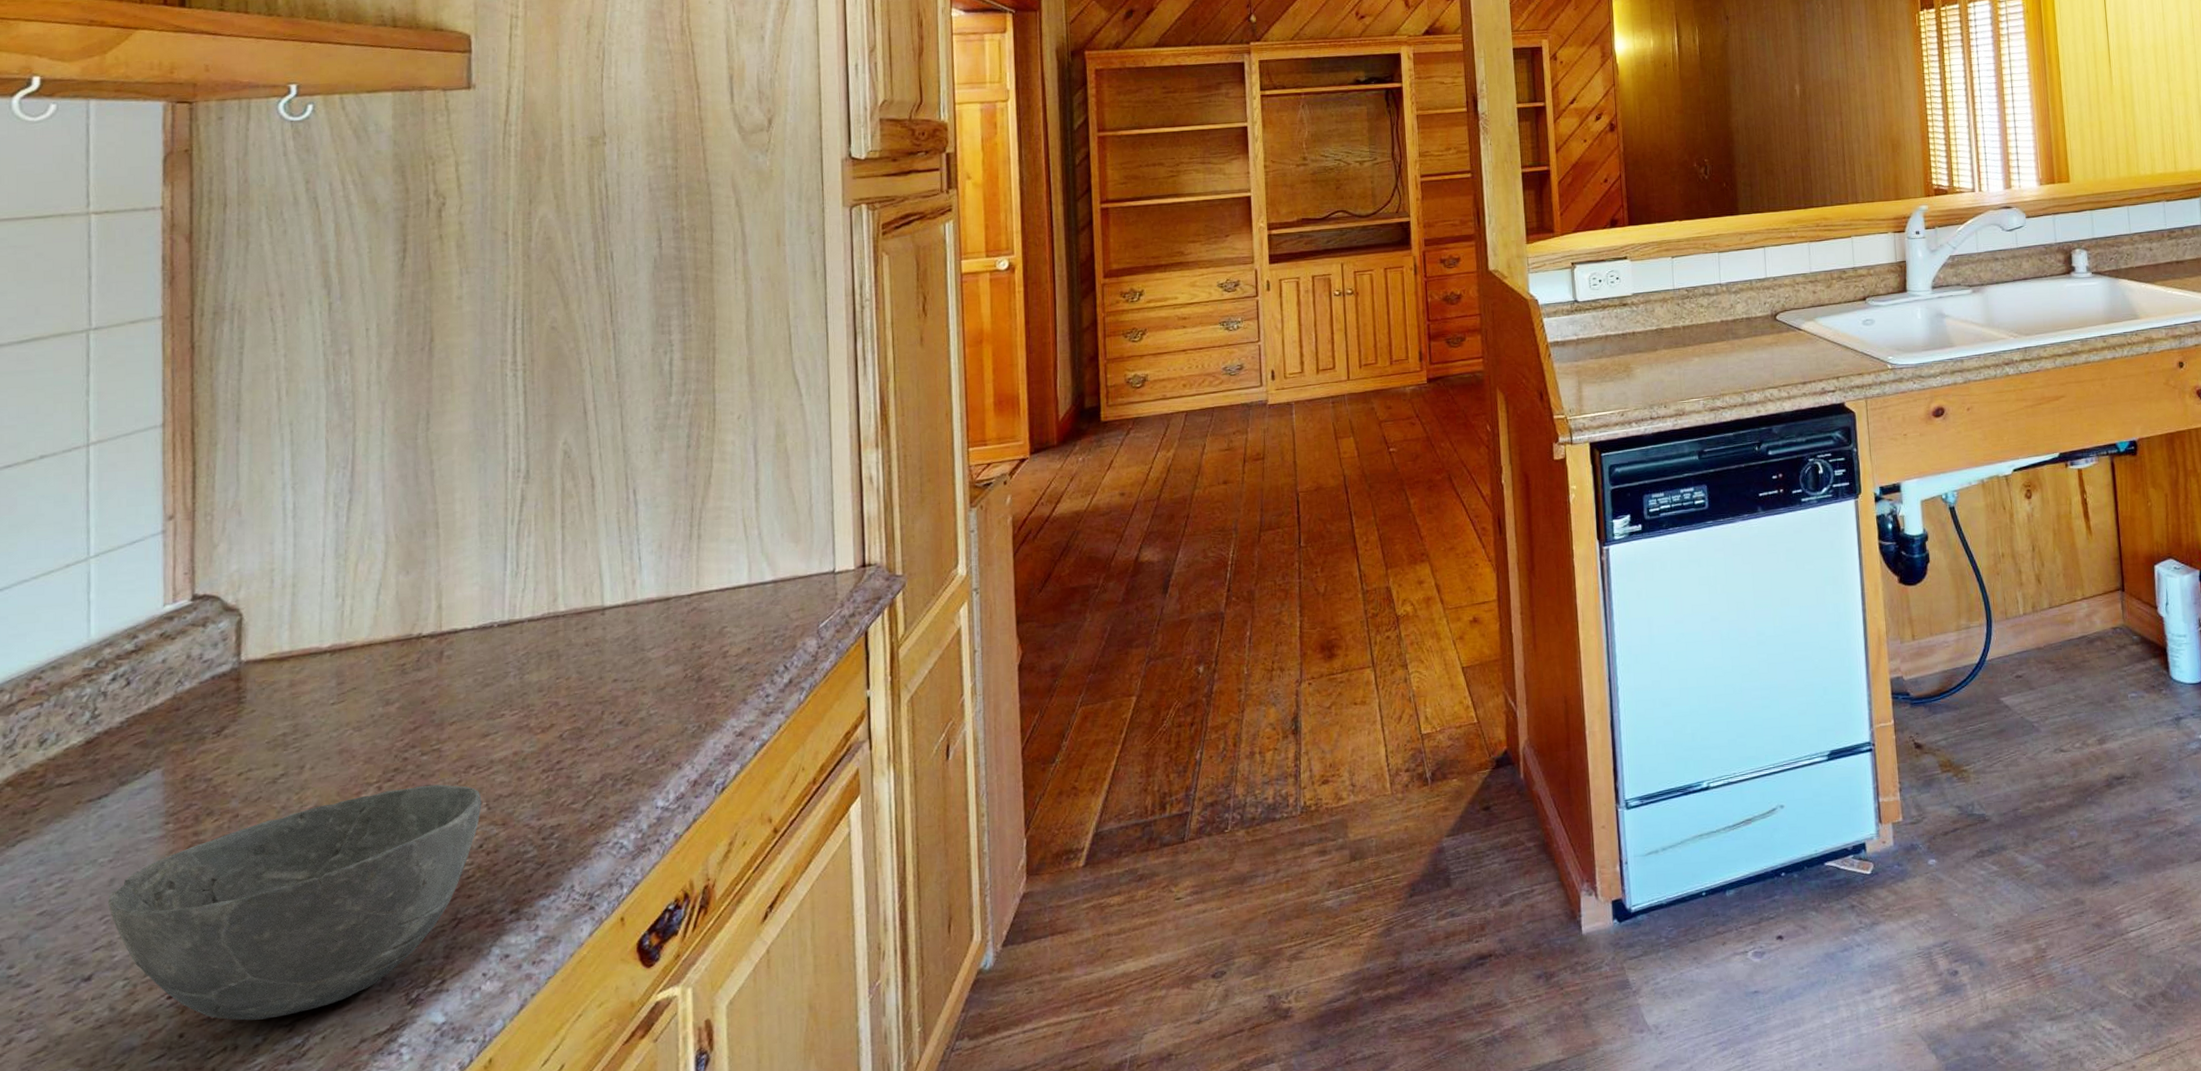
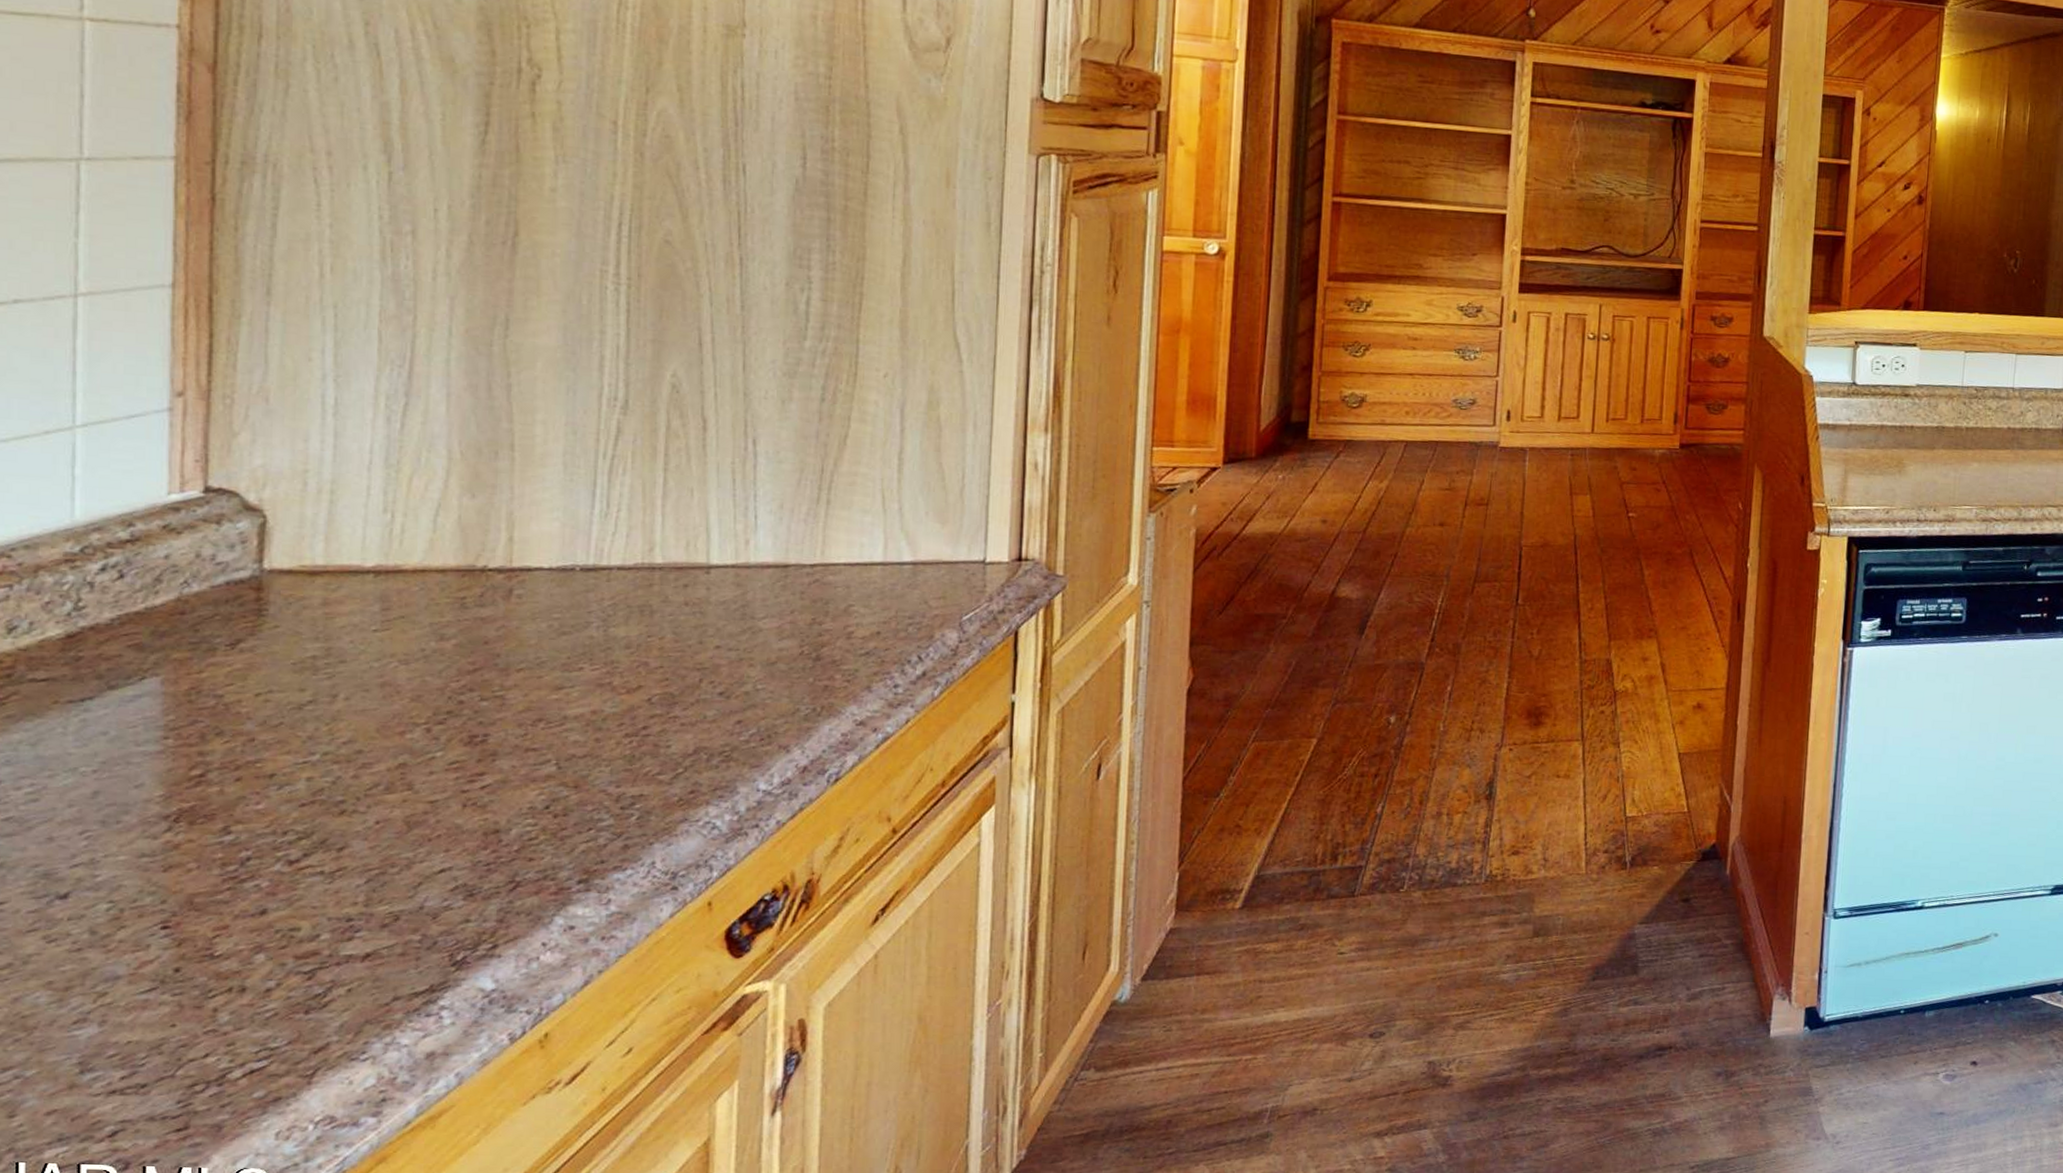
bowl: present [108,784,482,1021] -> none [91,733,551,963]

